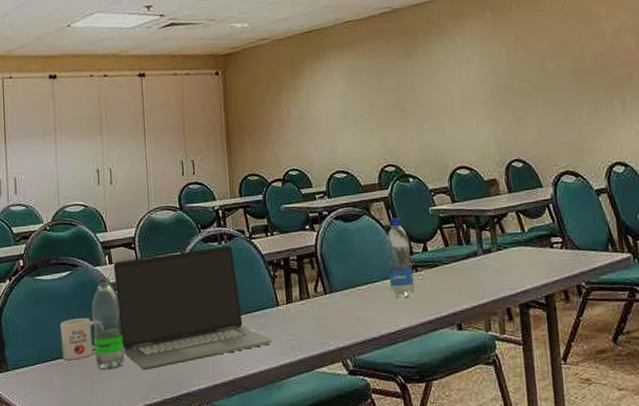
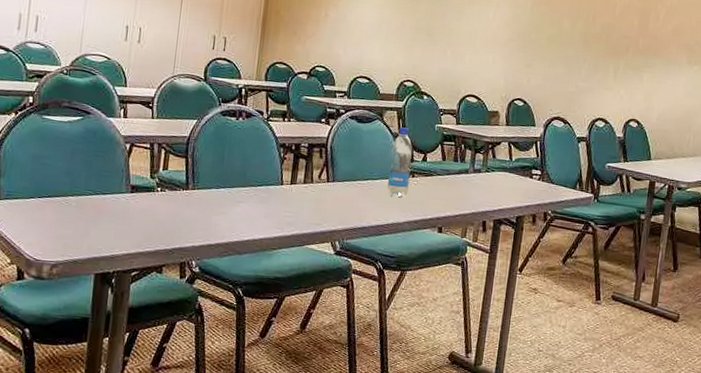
mug: present [59,317,95,361] -> none [59,162,99,201]
bottle: present [91,277,124,370] -> none [94,129,129,215]
laptop: present [113,245,272,370] -> none [123,116,270,221]

